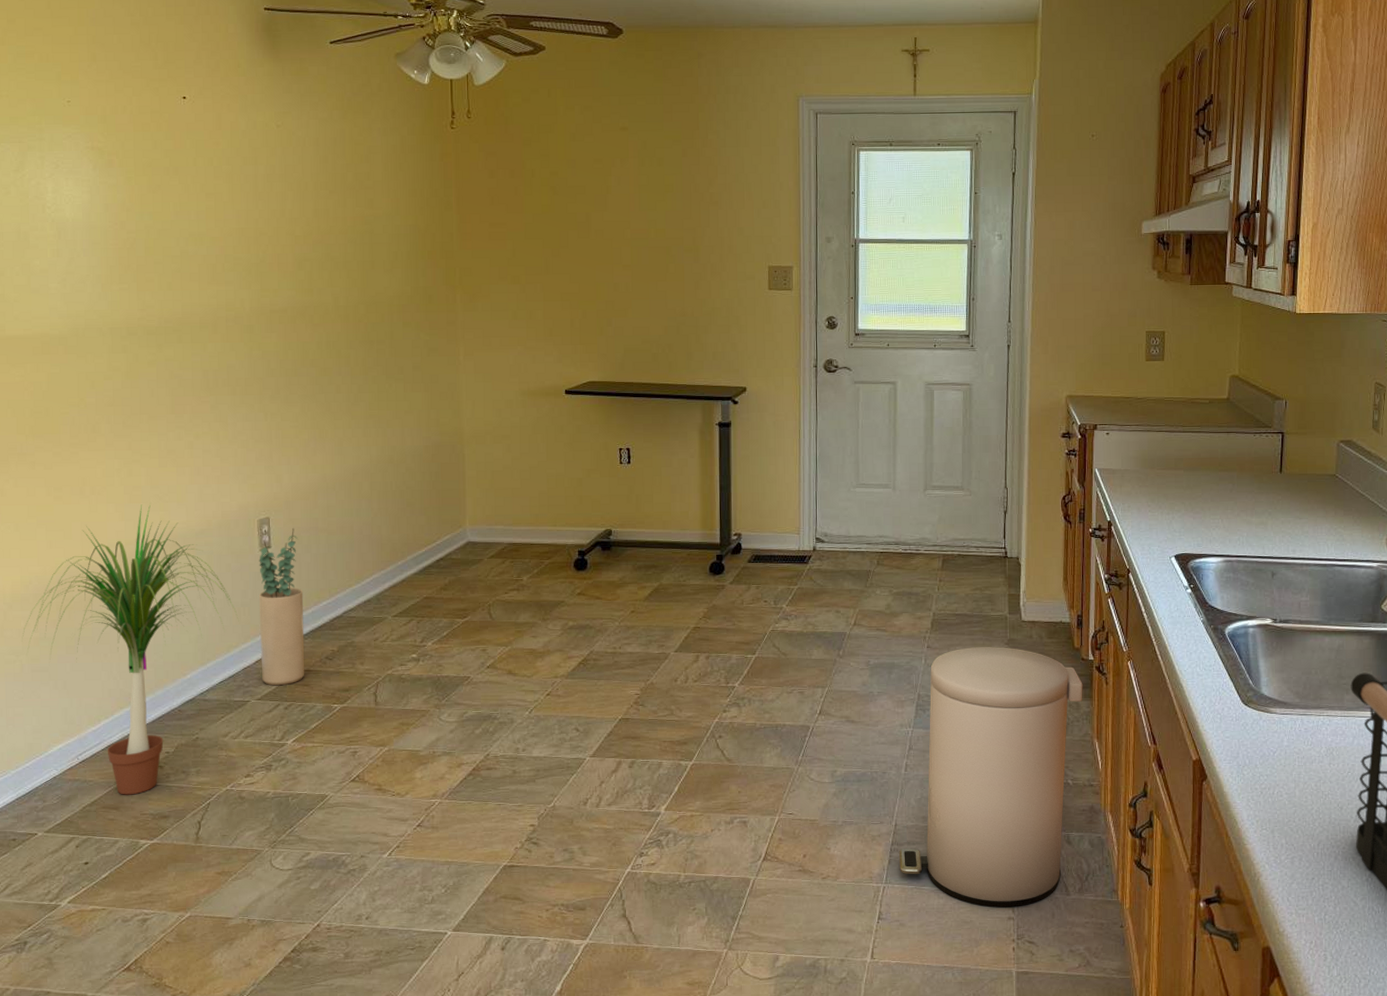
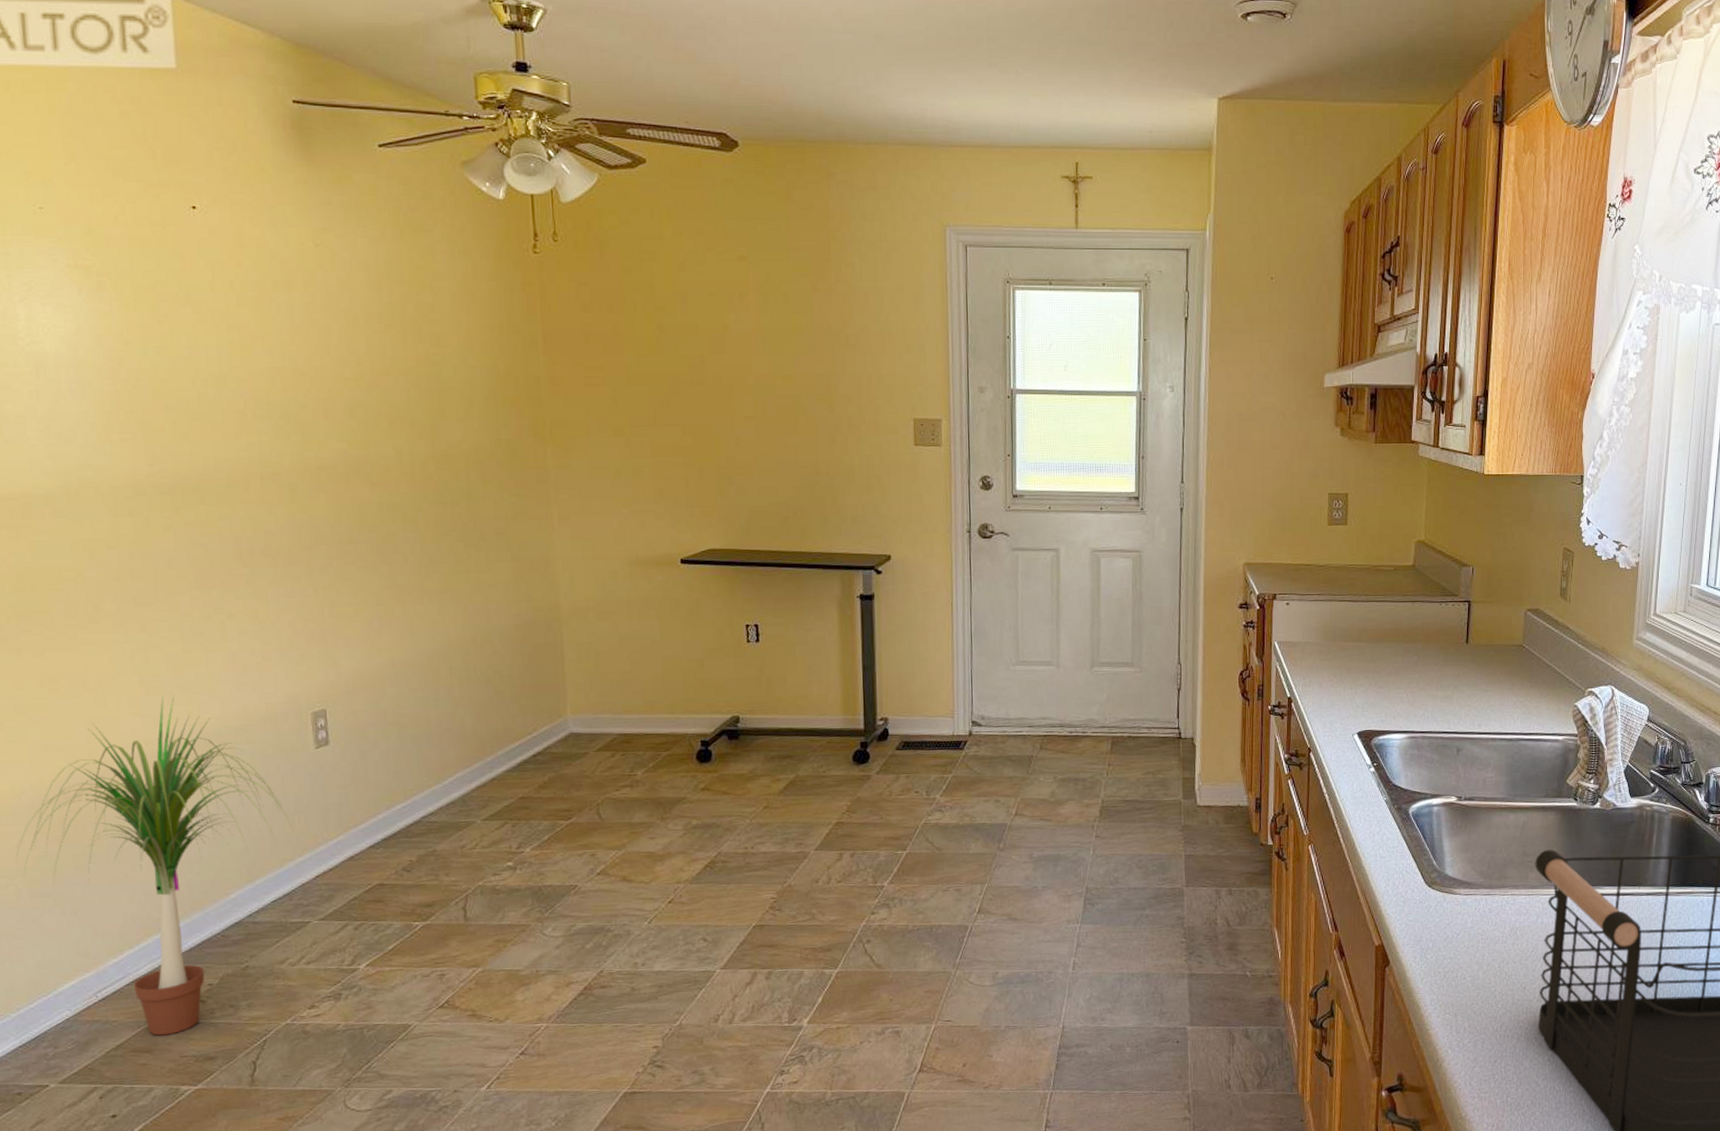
vase: present [258,528,305,686] -> none [314,721,378,904]
pedal bin: present [899,647,1083,908] -> none [1067,834,1262,1109]

